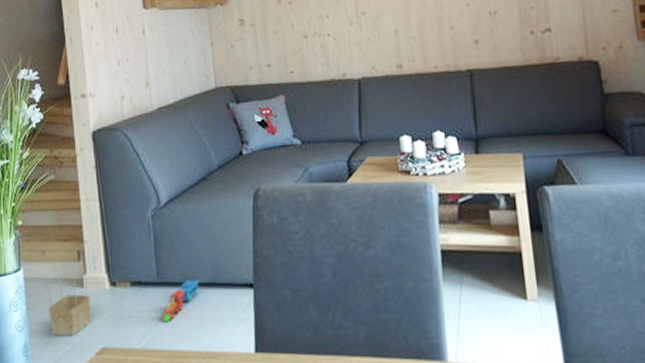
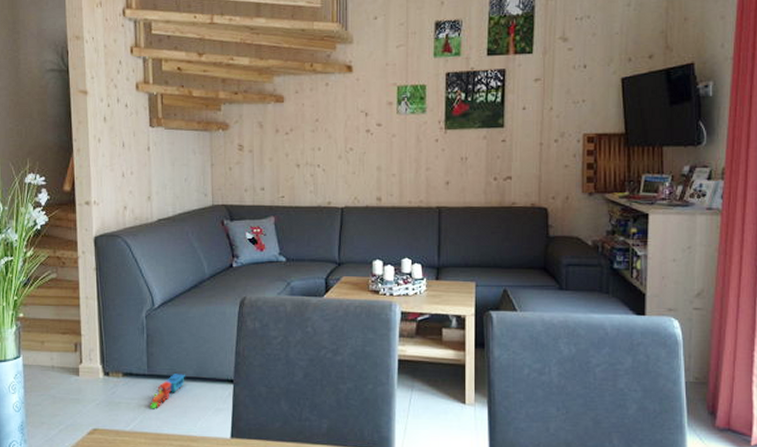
basket: present [46,263,91,337] -> none [44,353,84,418]

